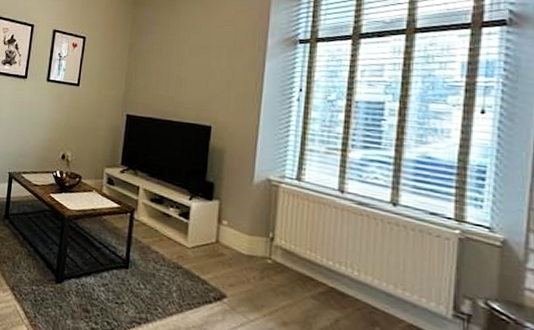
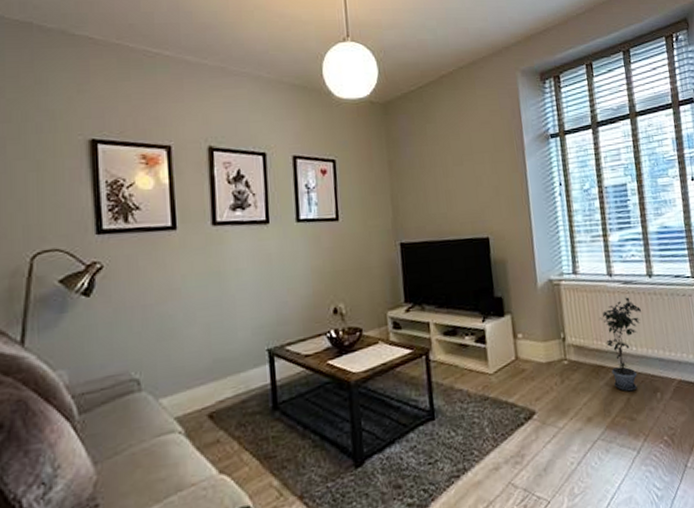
potted plant: none [319,218,374,315] -> present [600,297,641,392]

